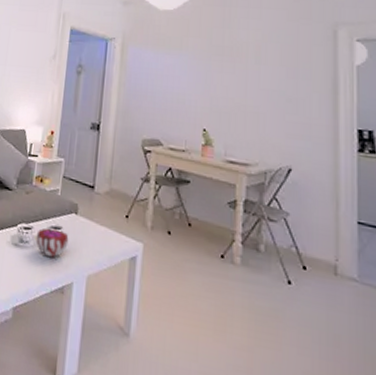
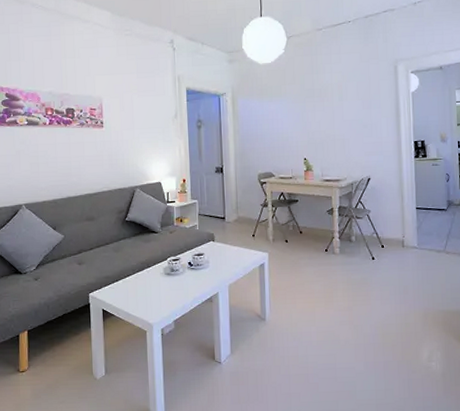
decorative bowl: present [36,228,69,257] -> none [184,256,211,277]

